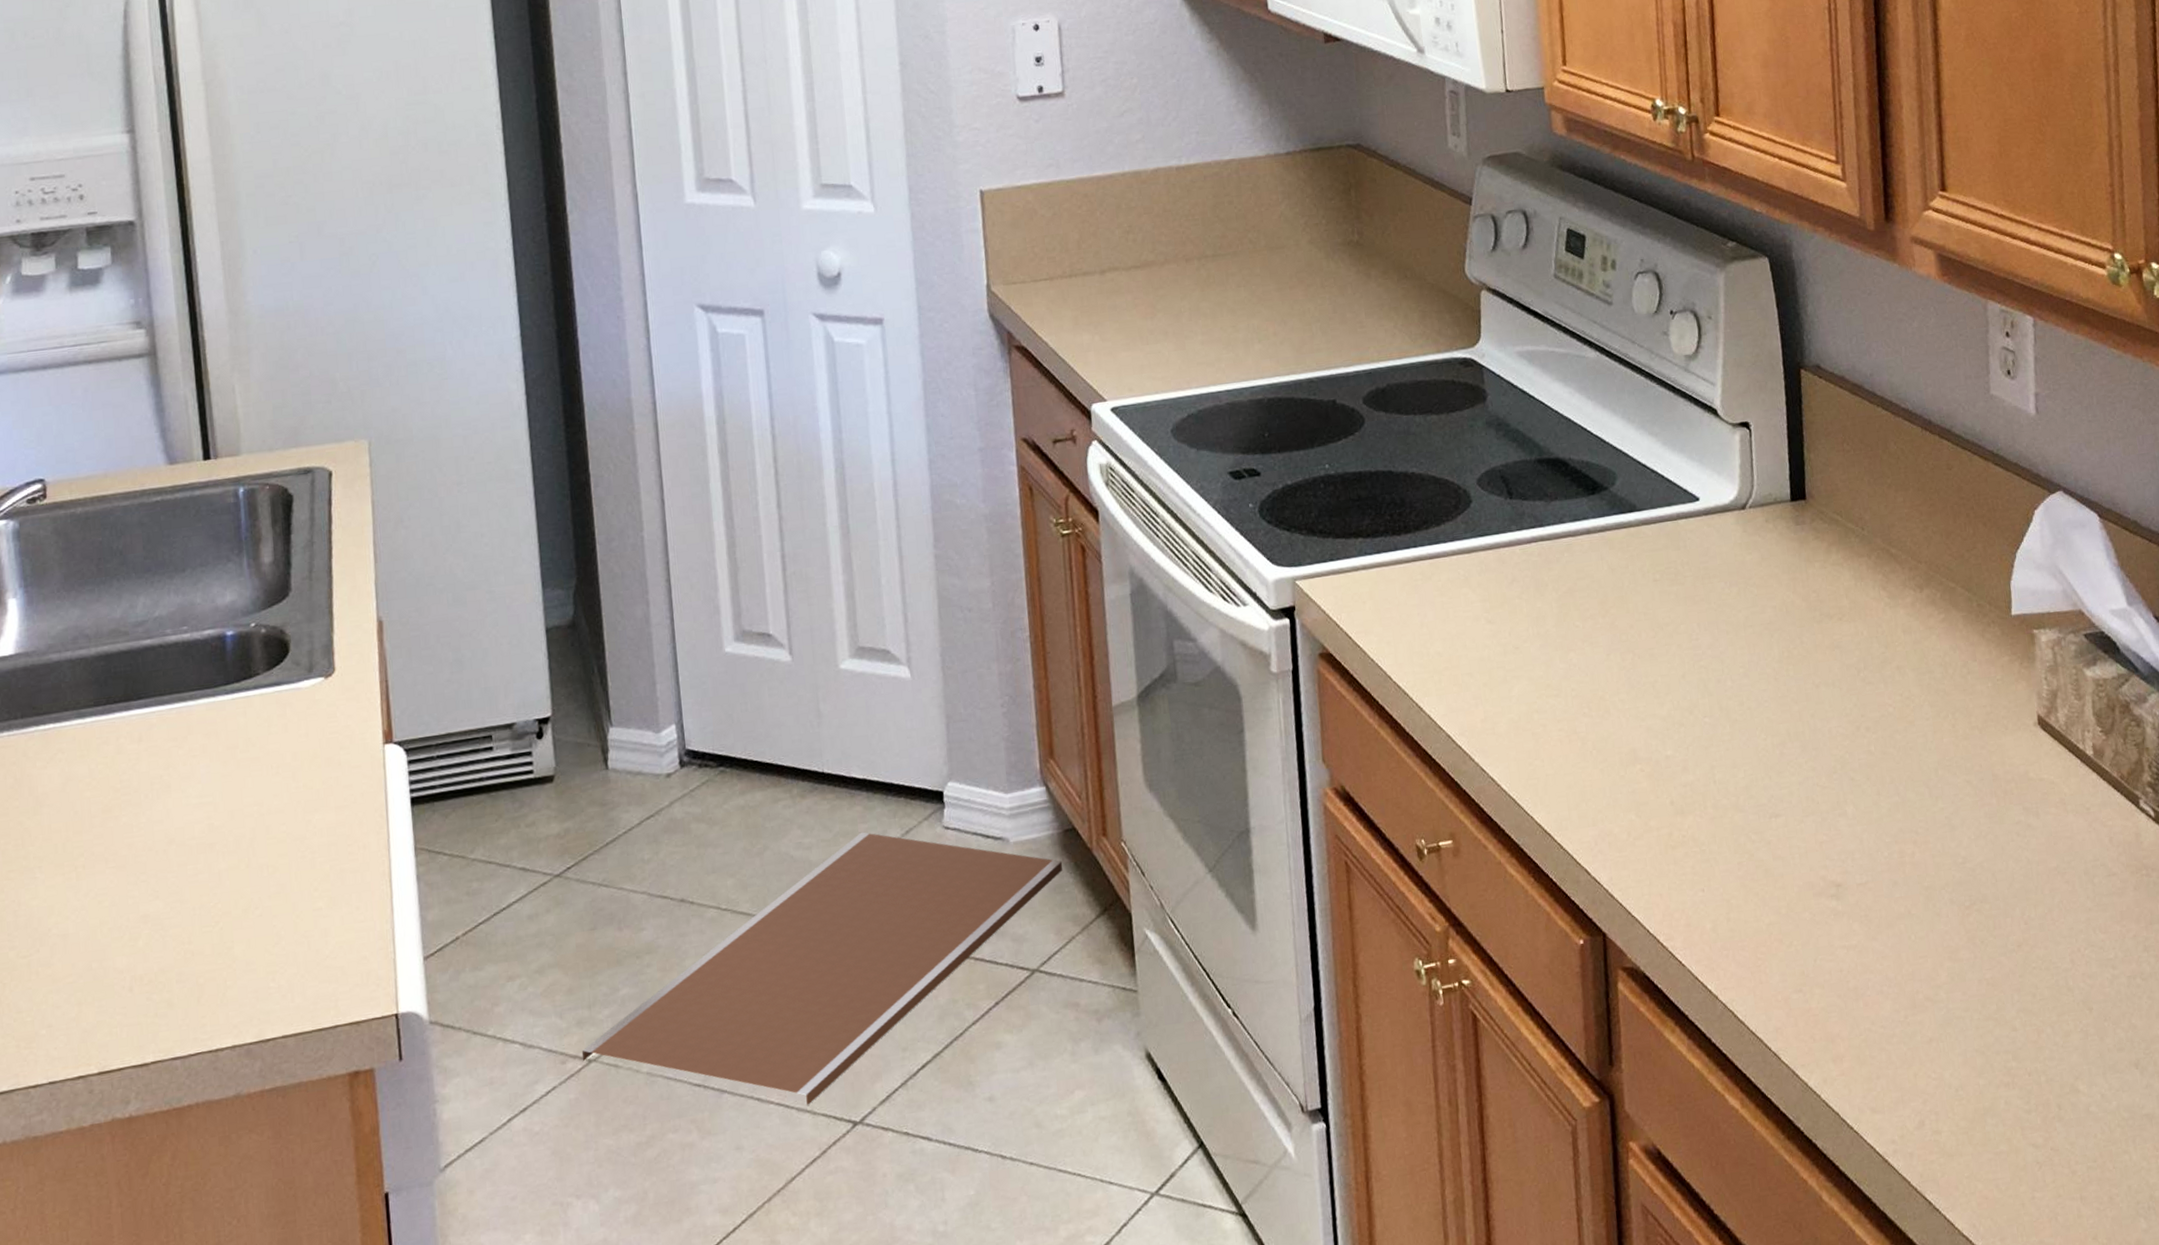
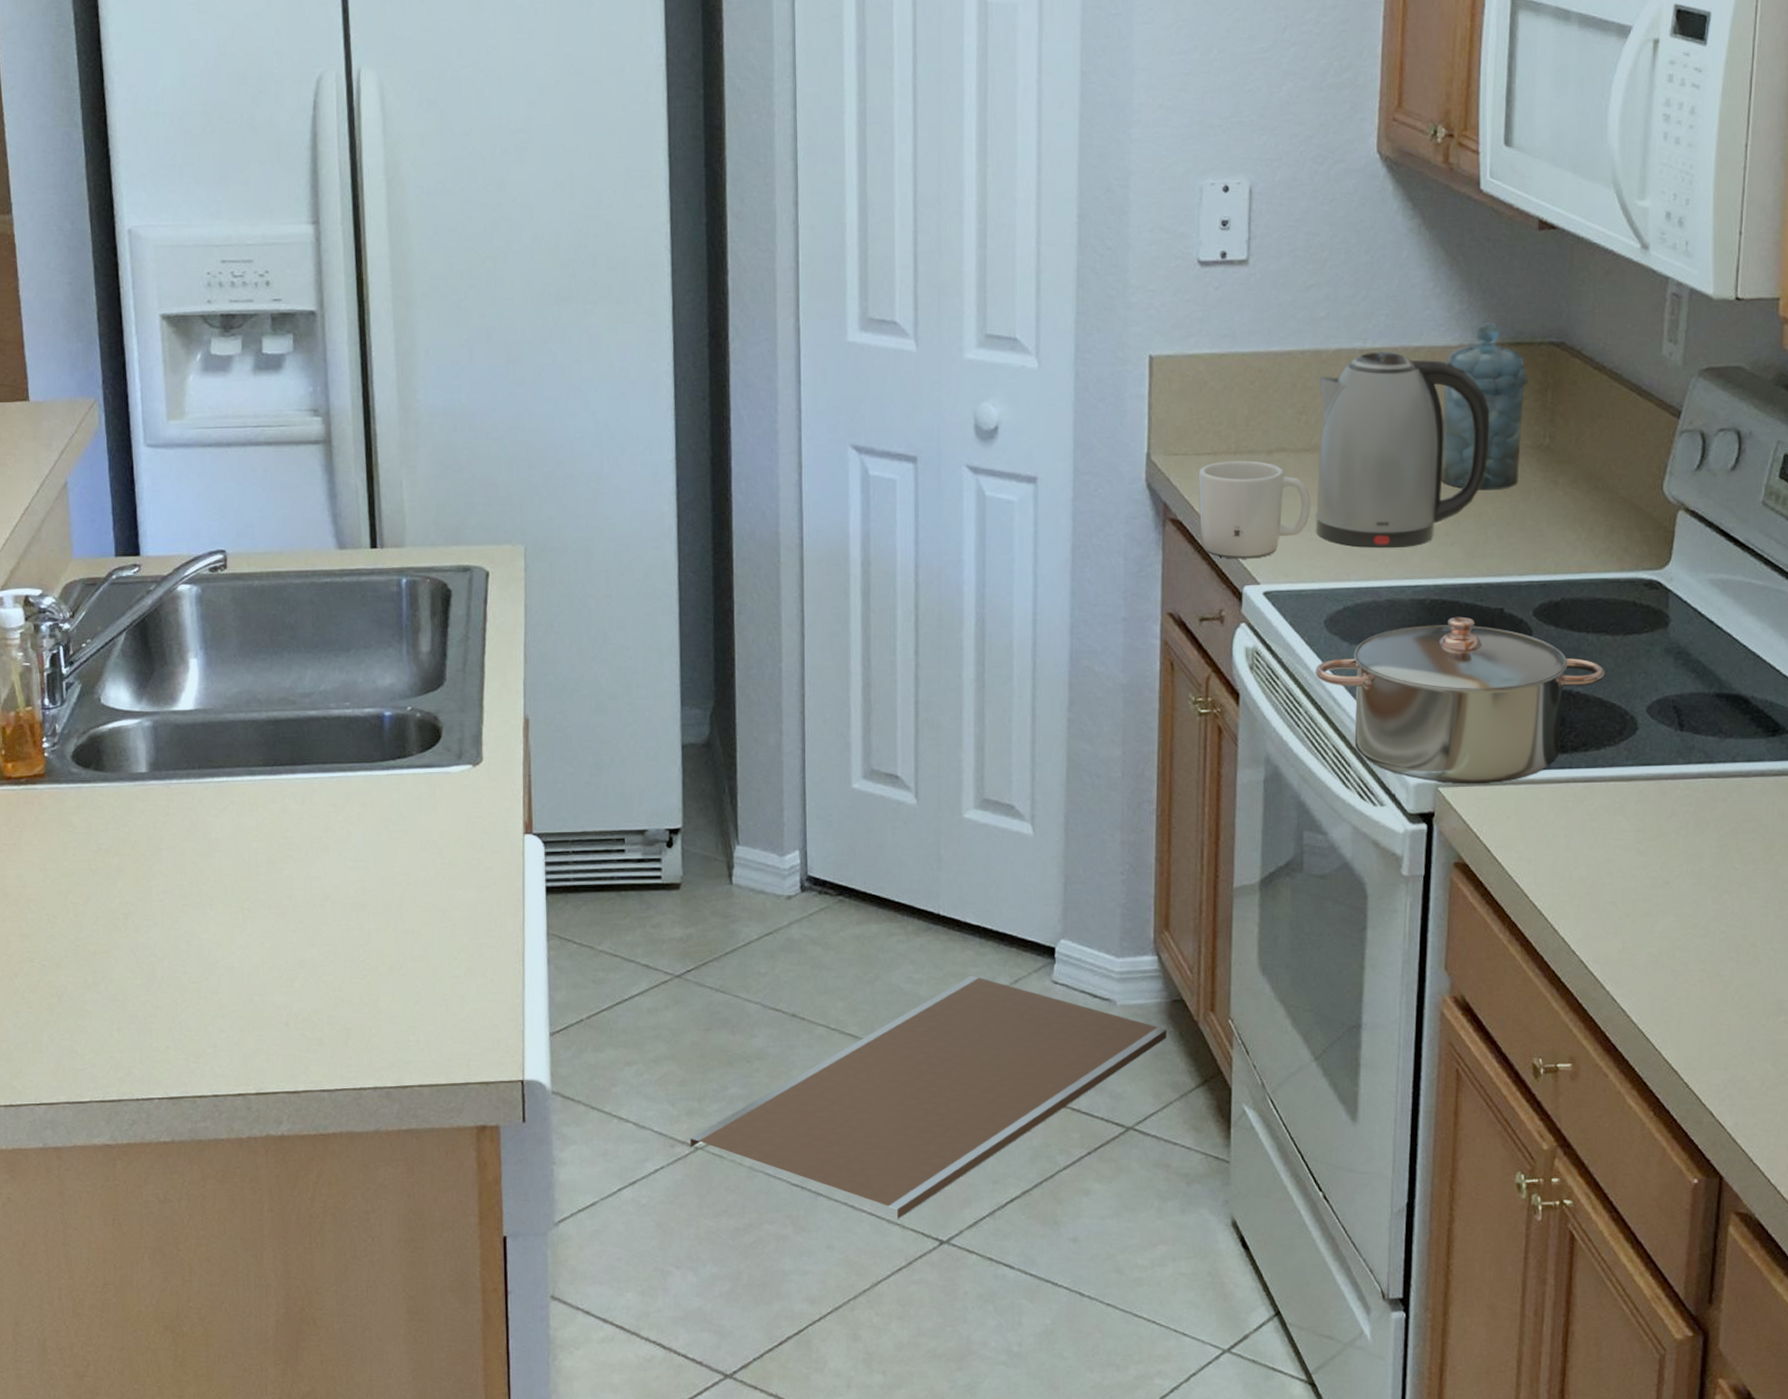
mug: none [1038,282,1147,379] -> present [1199,460,1311,559]
kettle: none [1142,166,1305,356] -> present [1315,351,1490,549]
cooking pot: none [1167,411,1435,576] -> present [1315,616,1605,784]
canister: none [1256,130,1335,289] -> present [1441,321,1529,489]

